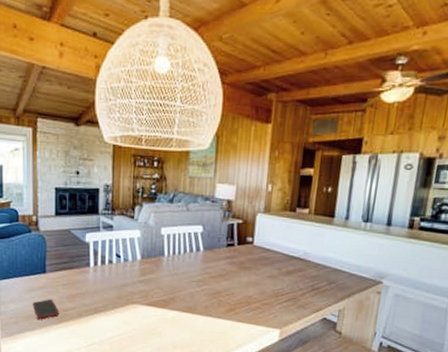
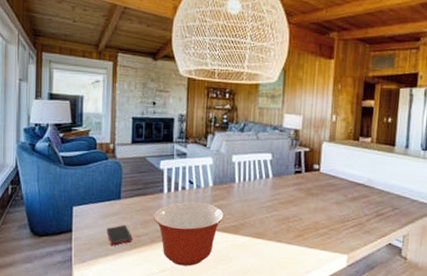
mixing bowl: none [79,275,152,340] -> present [153,202,224,266]

